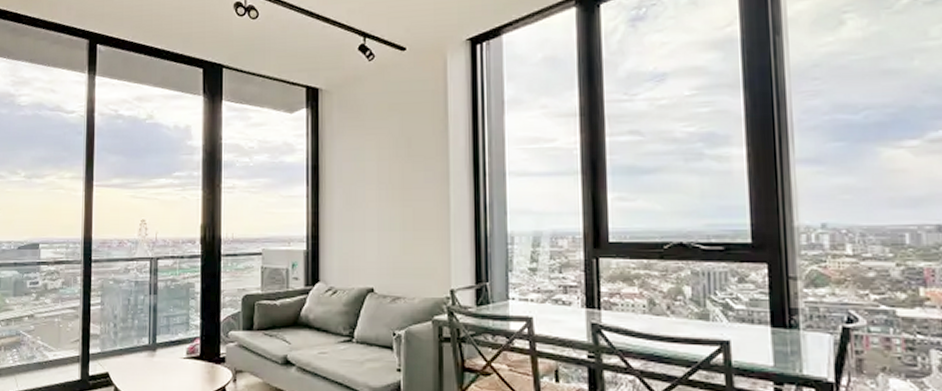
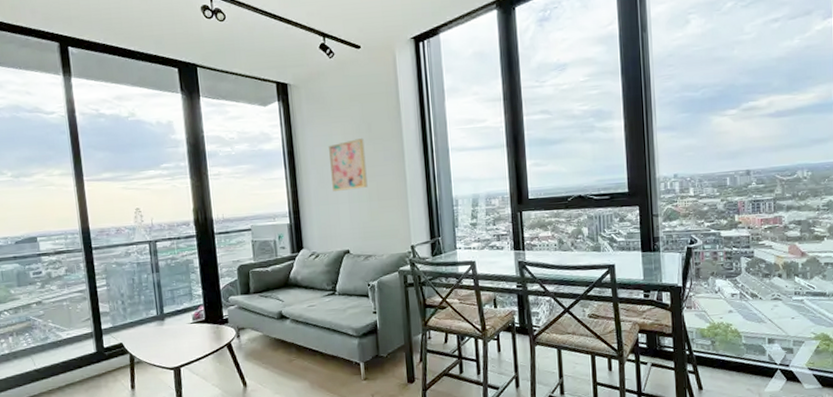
wall art: none [359,155,402,216] -> present [329,138,368,191]

